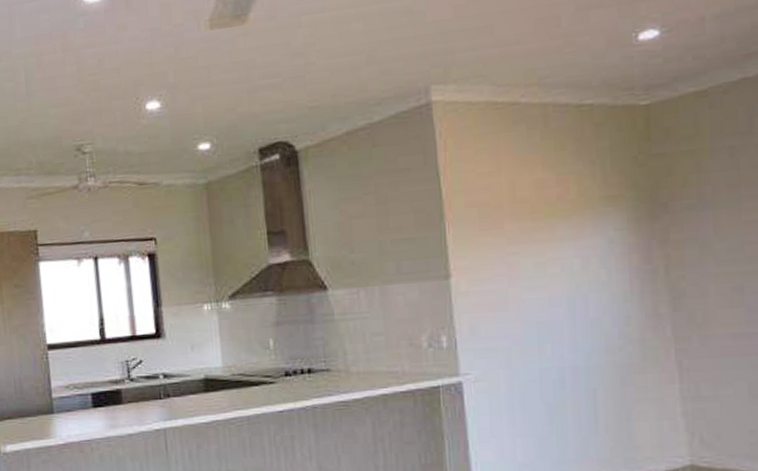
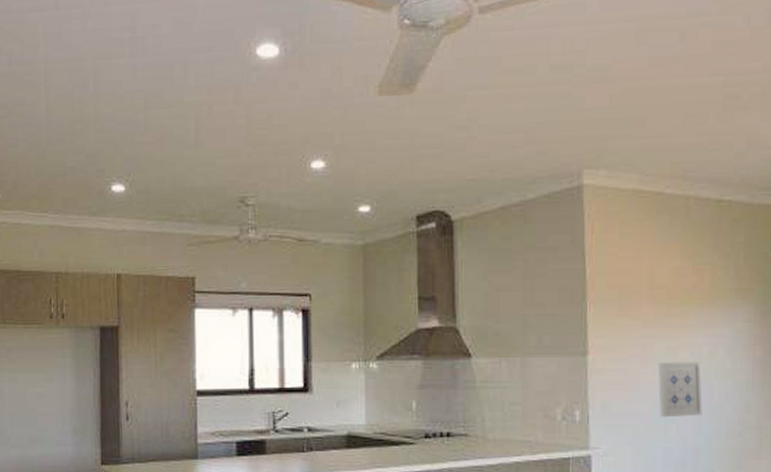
wall art: none [526,276,579,337] -> present [657,362,703,418]

